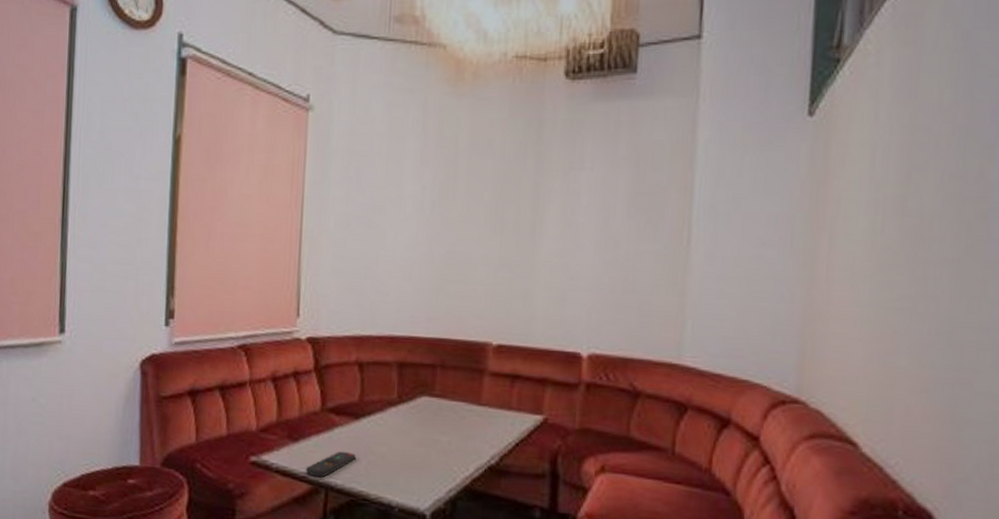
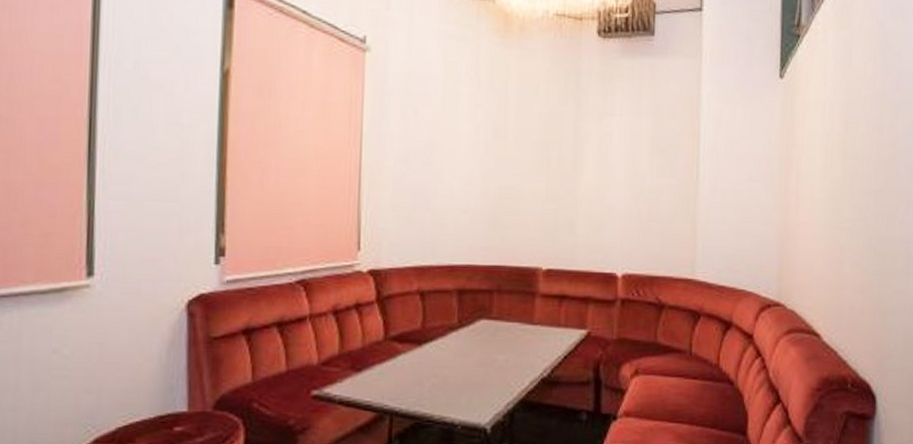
remote control: present [305,451,357,478] -> none [369,377,420,404]

